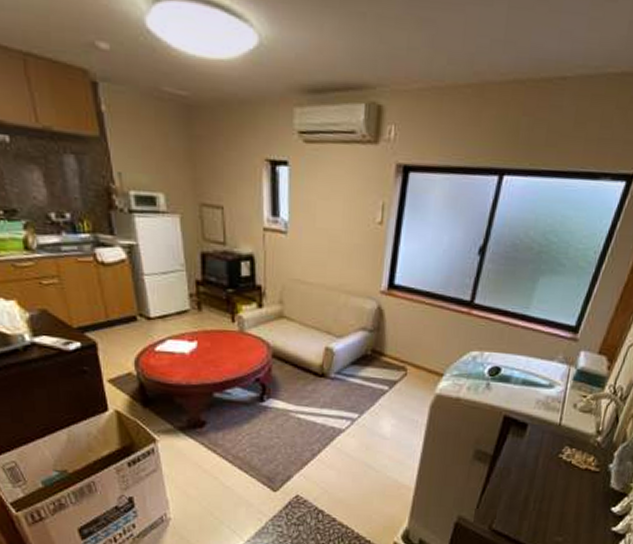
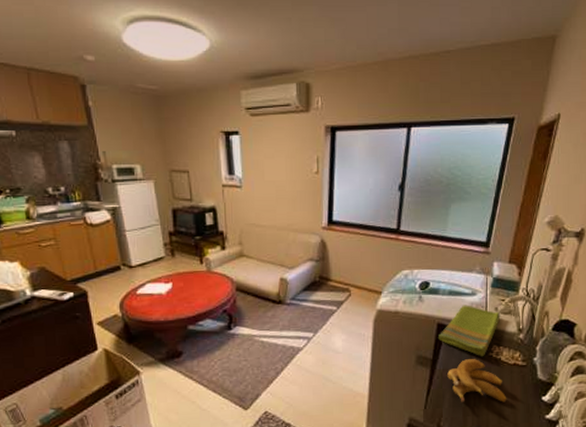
dish towel: none [503,398,580,457] -> present [438,305,501,356]
banana: none [507,459,572,510] -> present [447,359,507,403]

